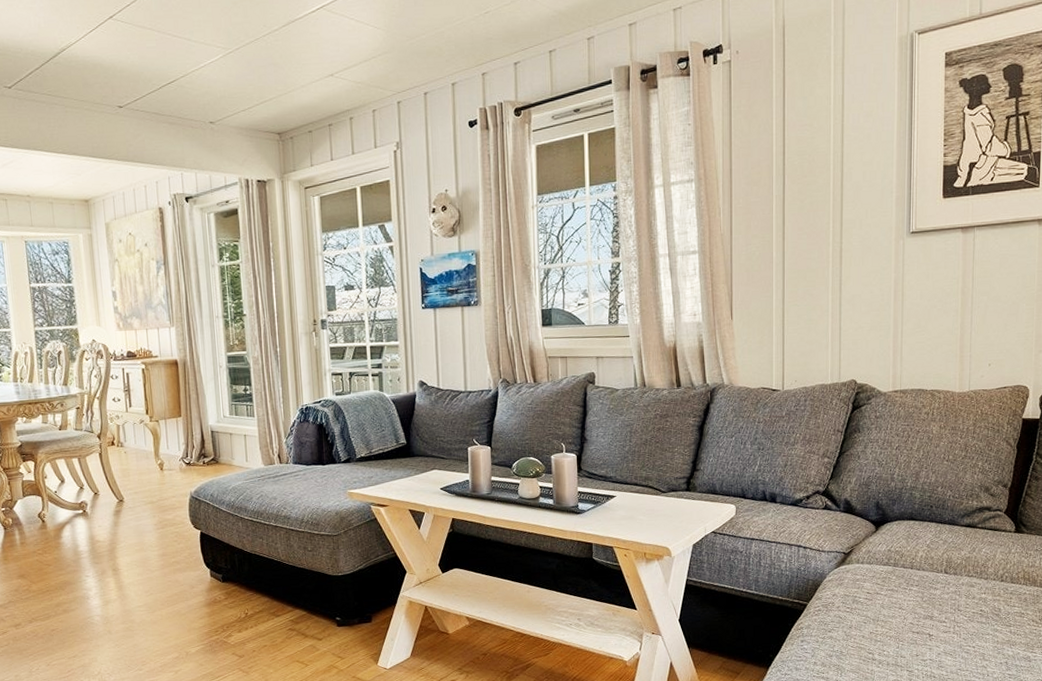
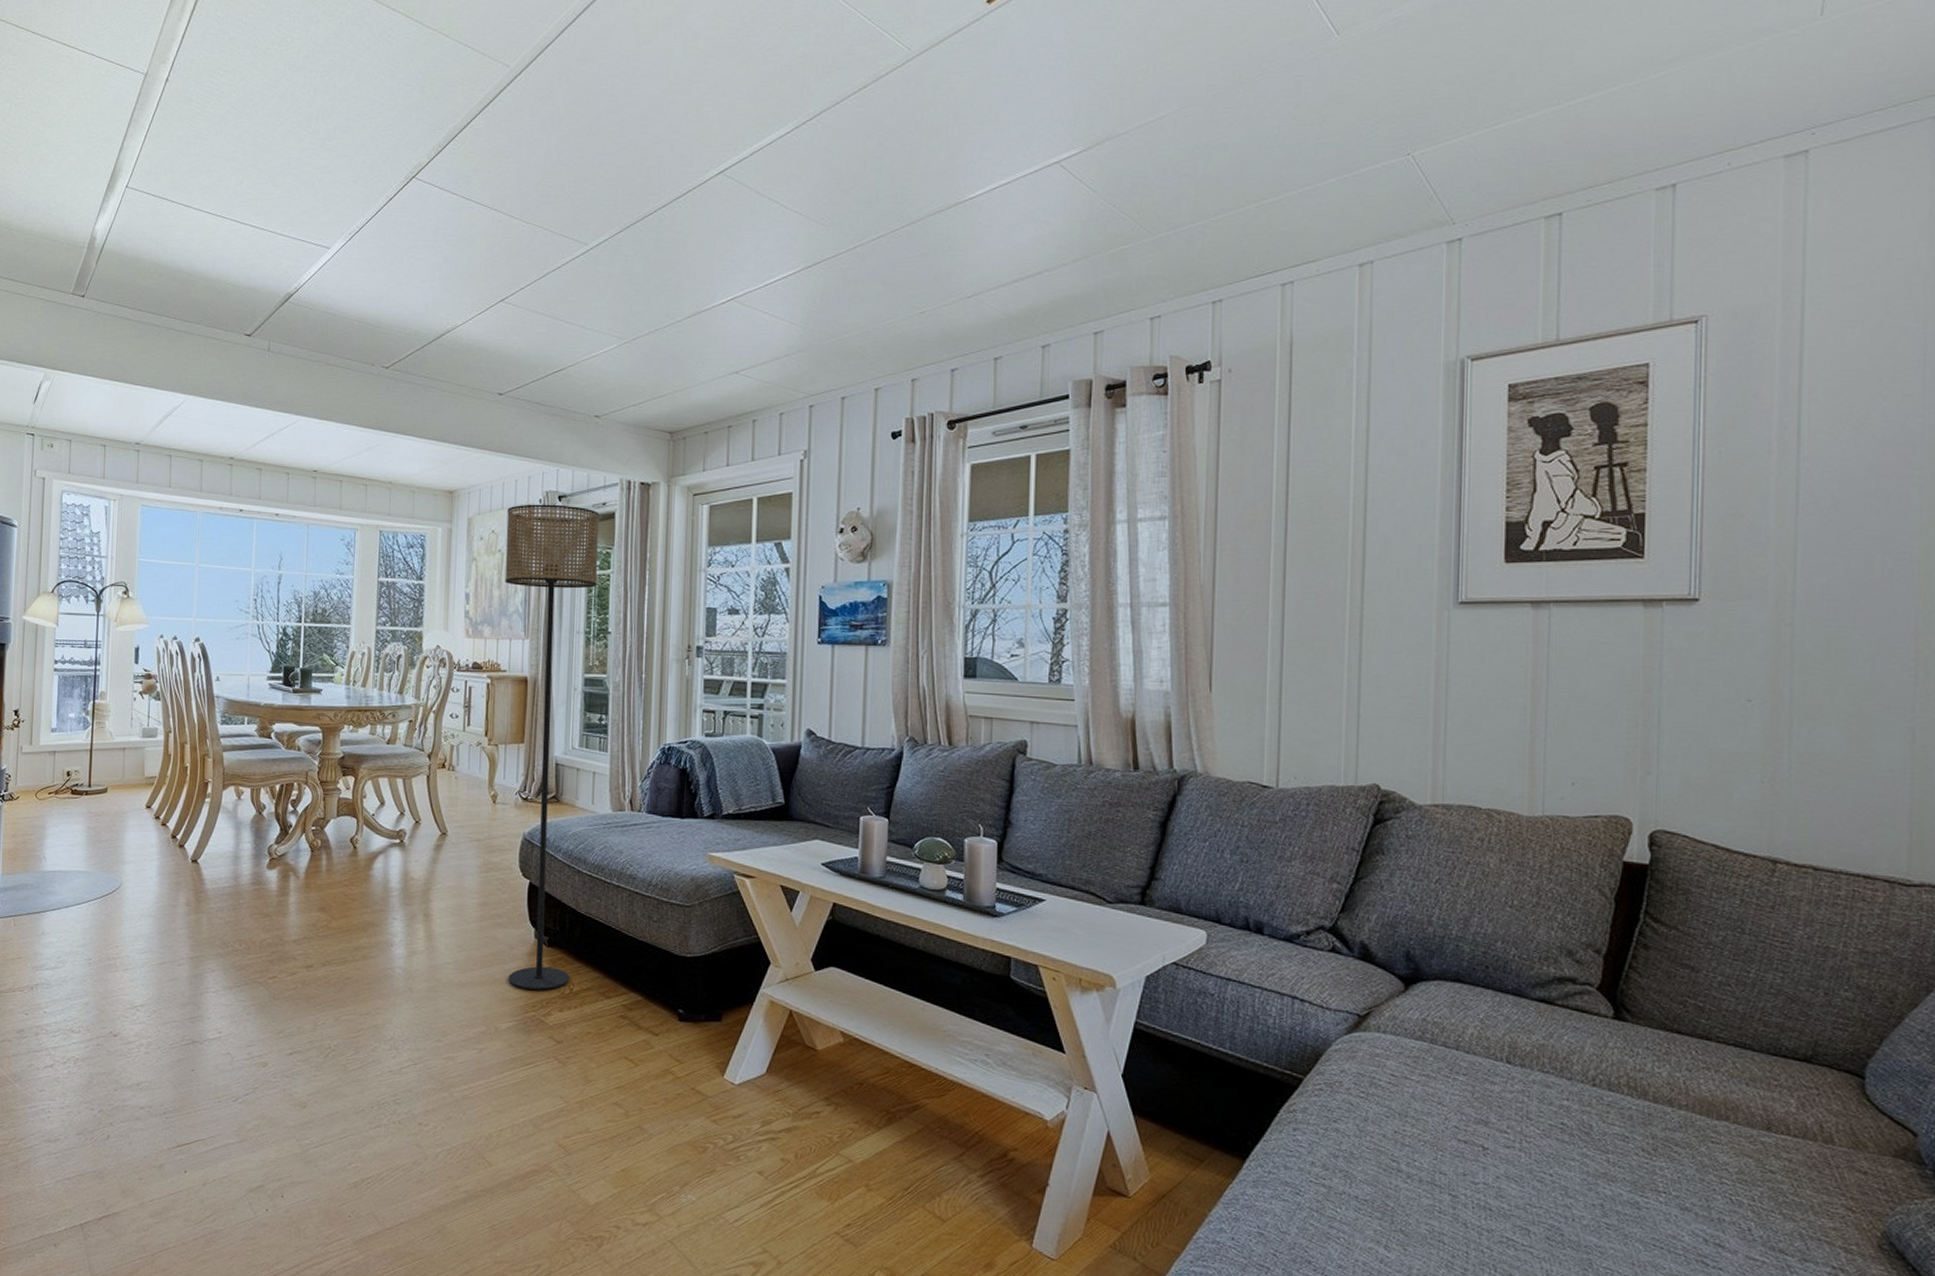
floor lamp: none [140,205,244,619] -> present [504,504,600,991]

